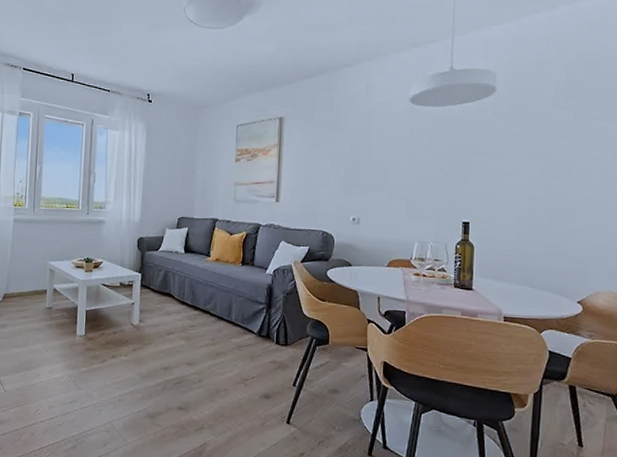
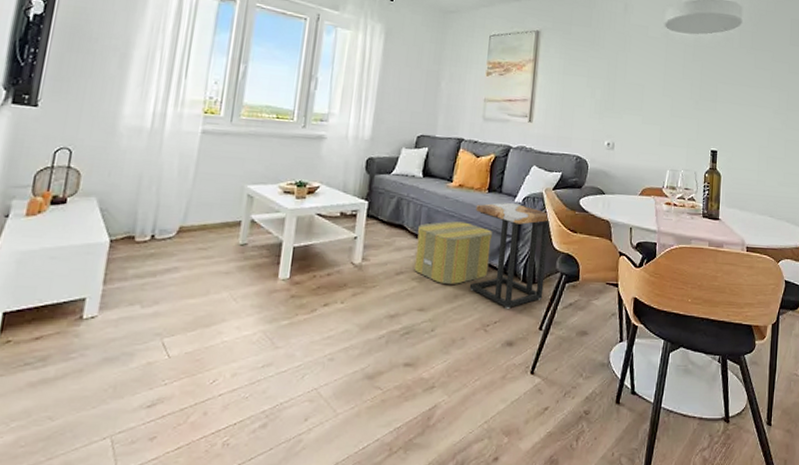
storage box: none [181,290,248,344] -> present [414,221,494,284]
side table: none [229,274,299,367] -> present [469,203,550,309]

